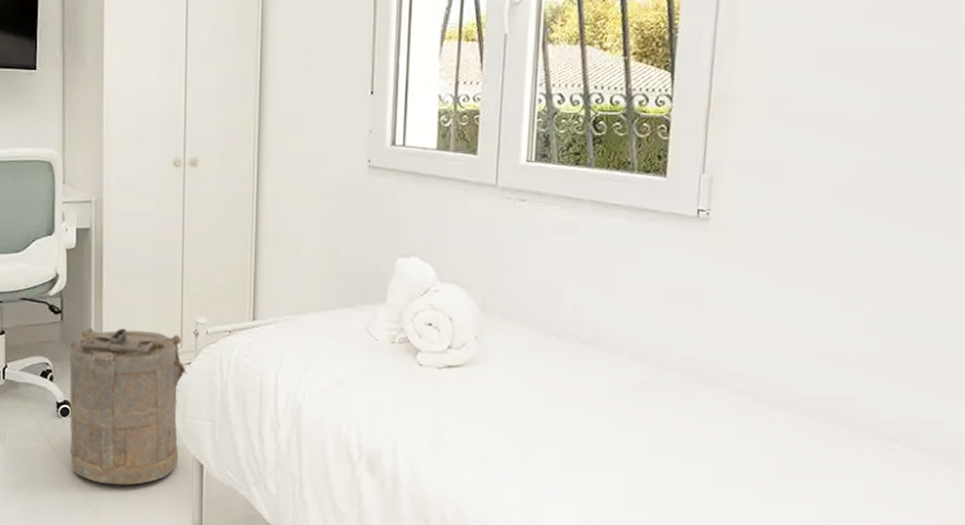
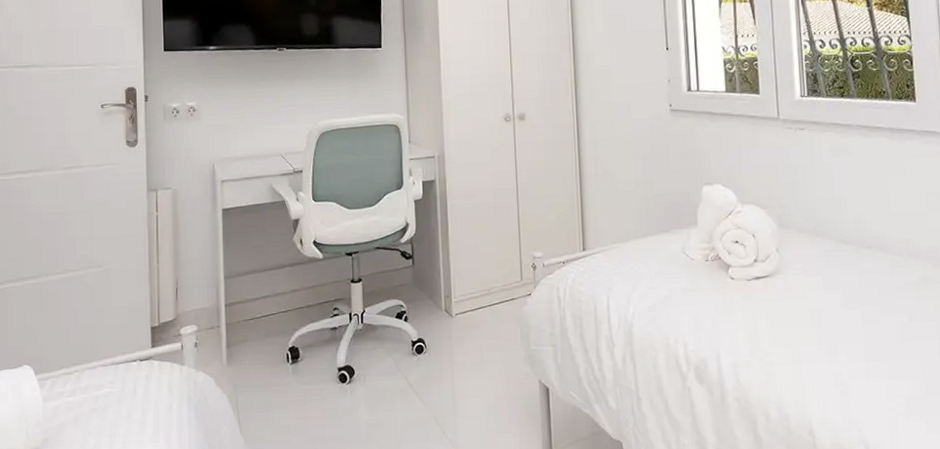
laundry hamper: present [68,327,188,485] -> none [420,267,529,415]

